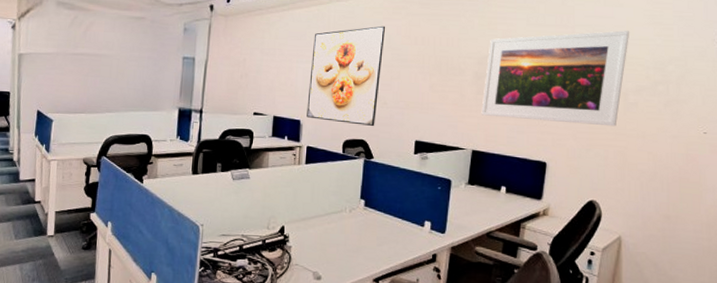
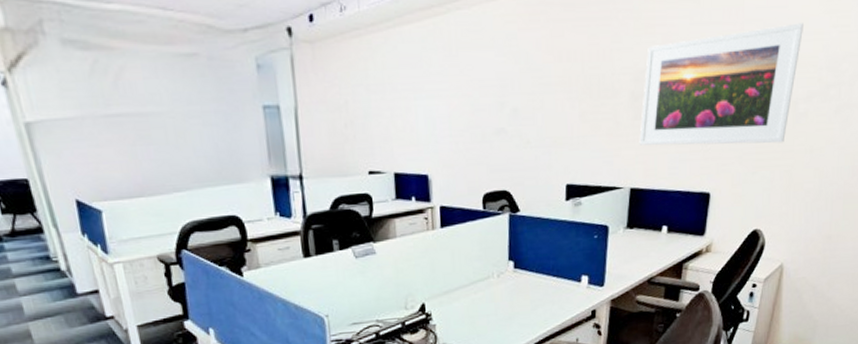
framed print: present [307,26,386,127] -> none [432,39,522,174]

